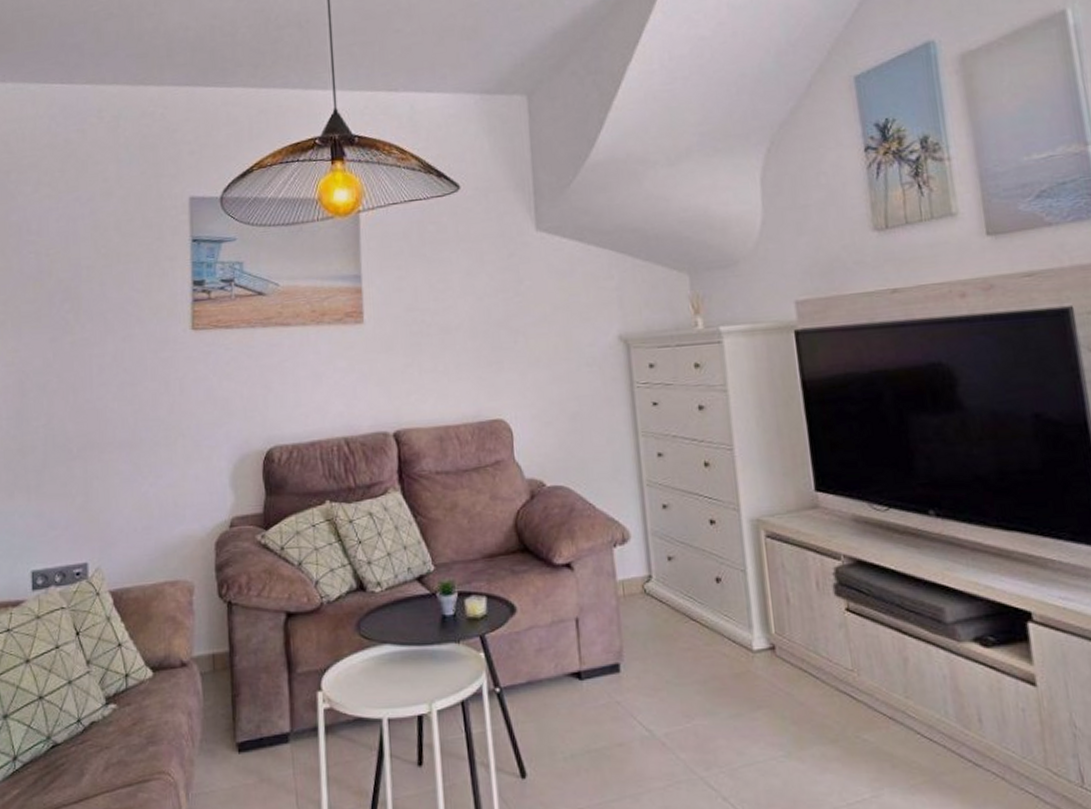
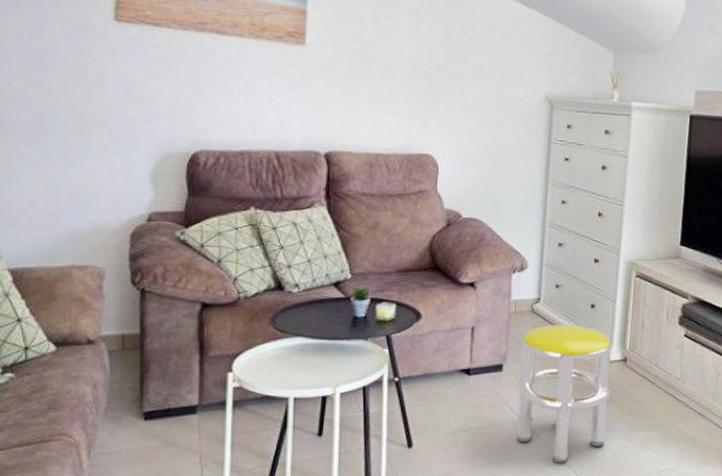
stool: none [638,606,767,796] -> present [516,324,611,464]

